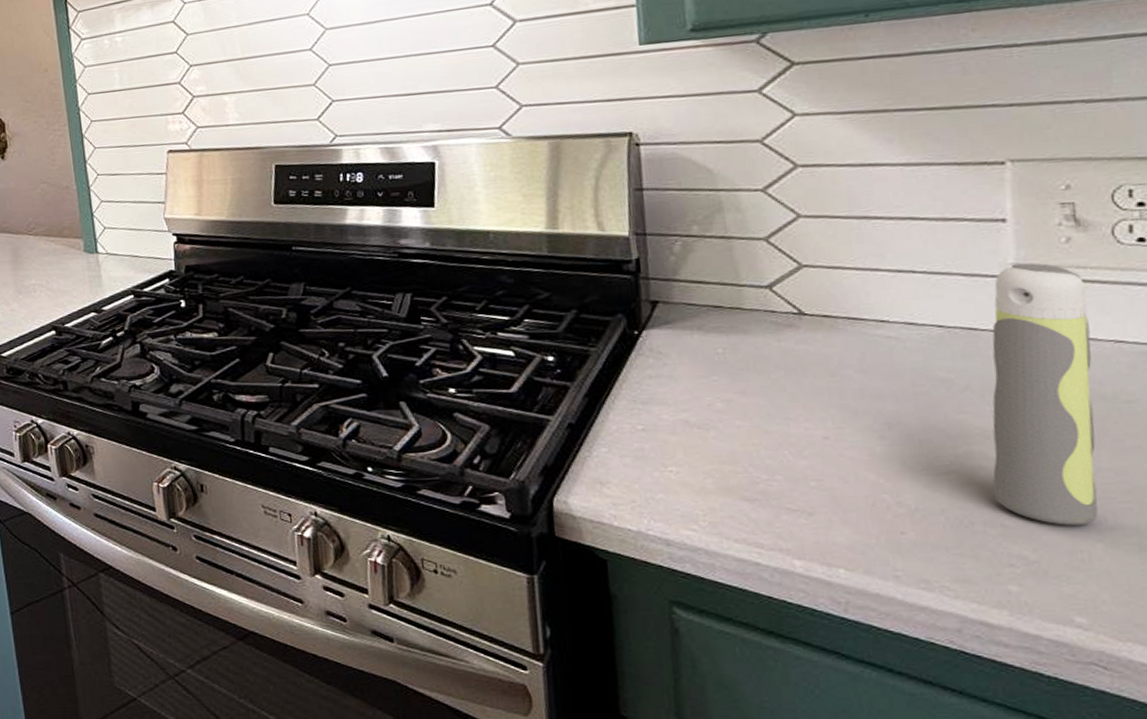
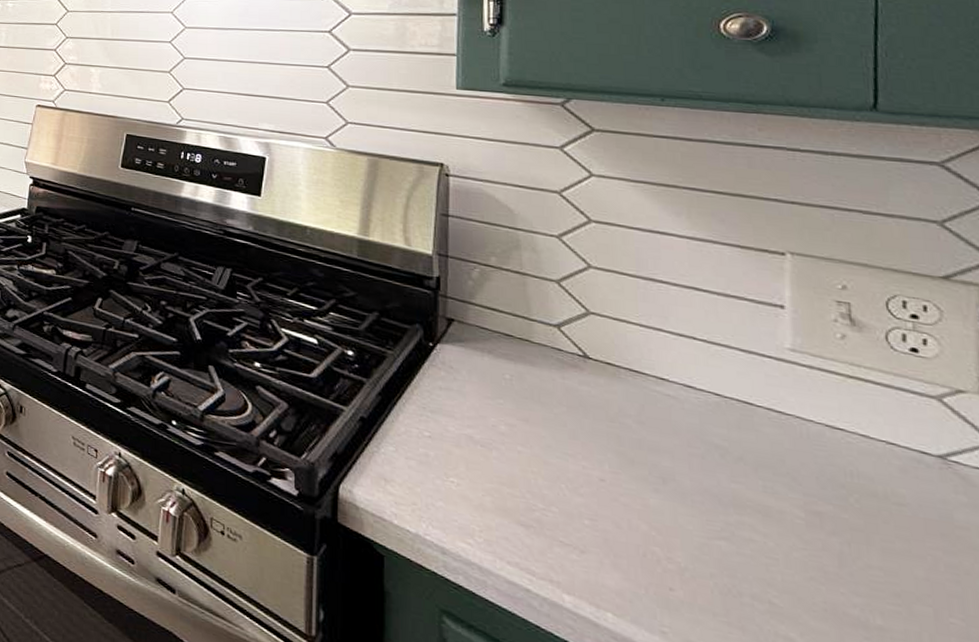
spray bottle: present [992,263,1098,526] -> none [762,349,867,620]

